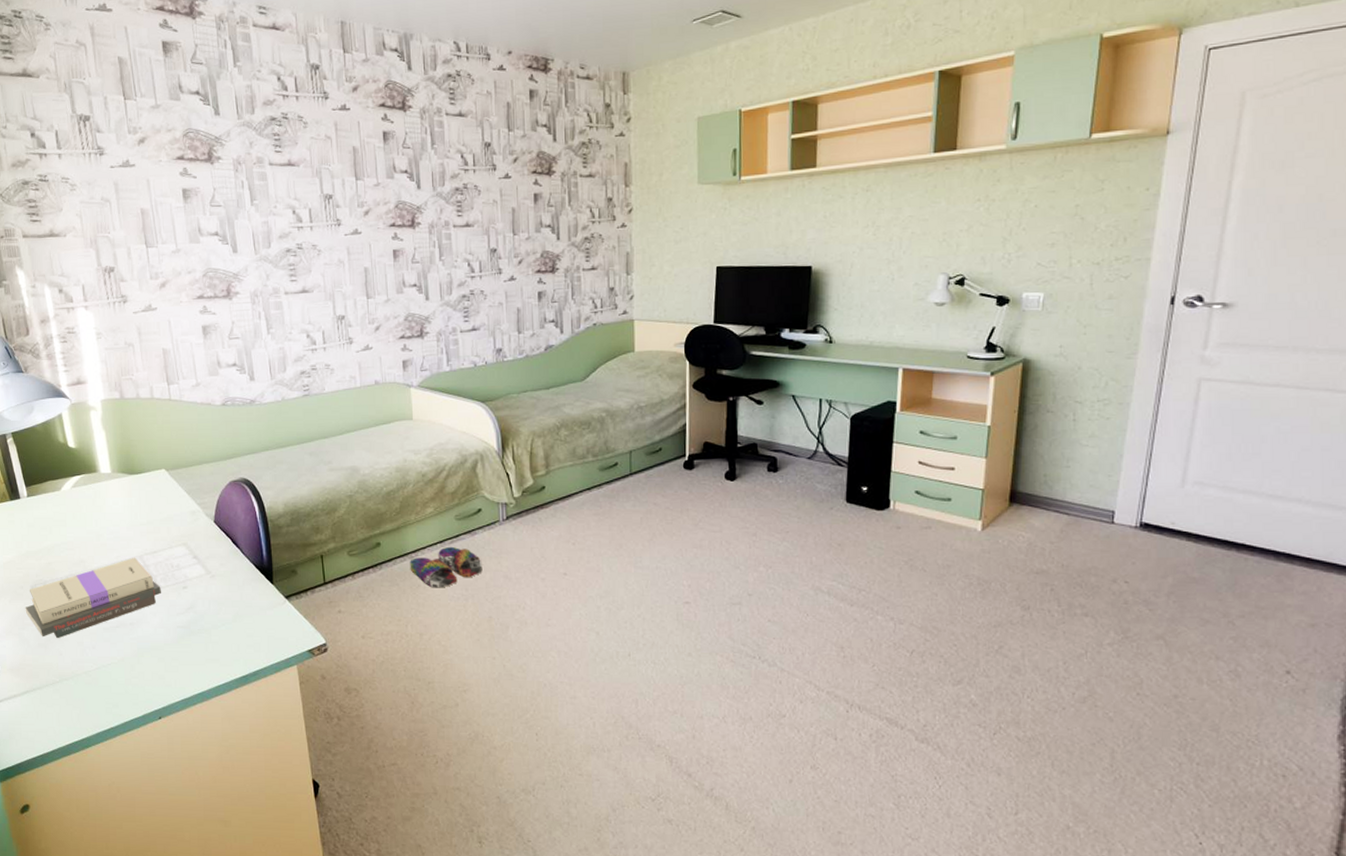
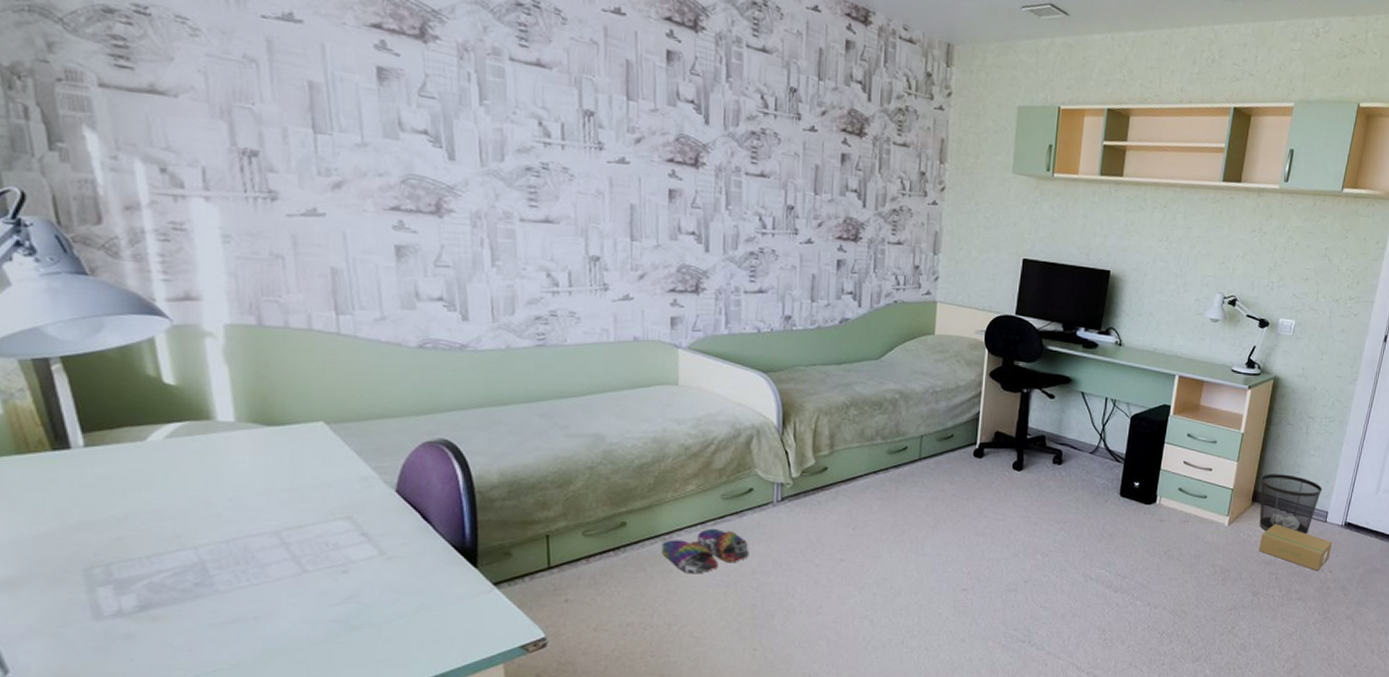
books: present [25,557,161,639] -> none [70,532,307,640]
waste bin: none [1017,469,1104,539] -> present [1259,474,1323,535]
box: none [1025,526,1125,582] -> present [1259,523,1333,571]

